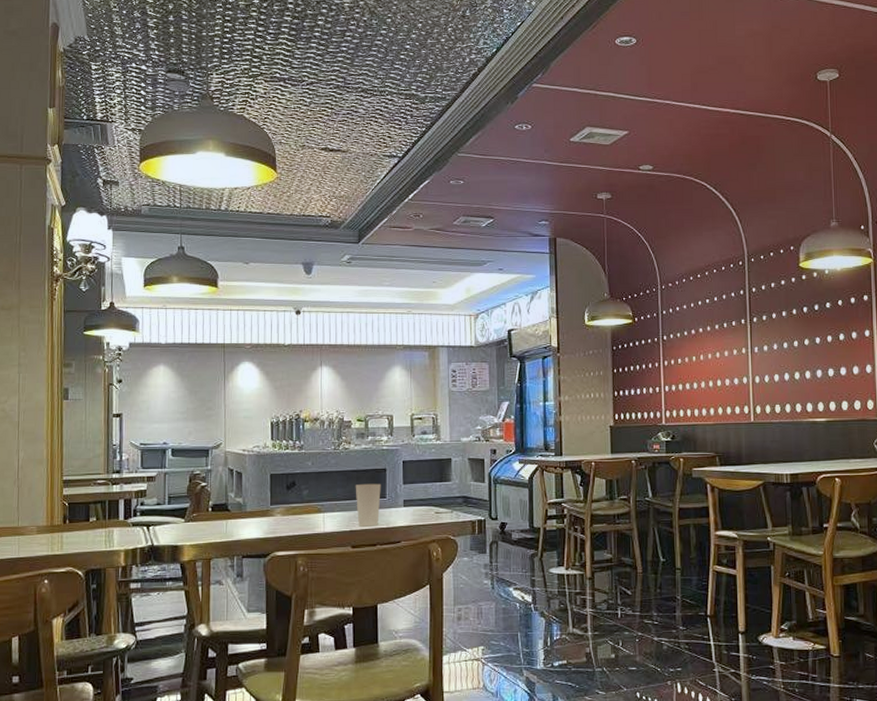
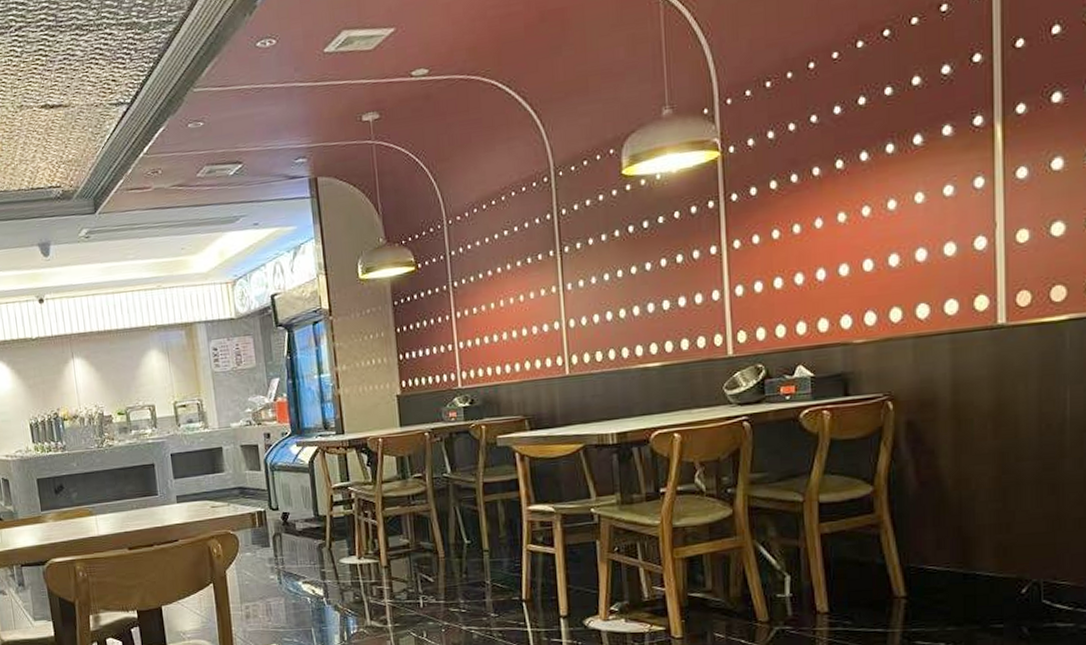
cup: present [355,483,381,528] -> none [124,480,153,528]

